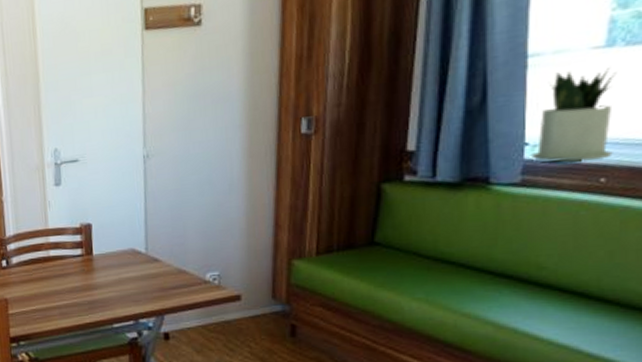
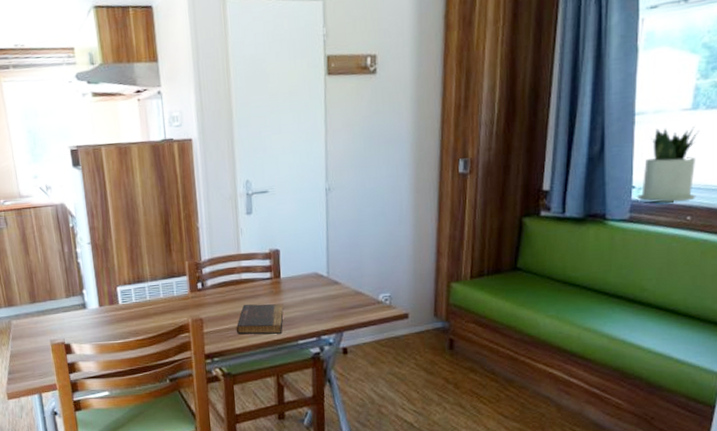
book: none [43,283,97,317] -> present [236,303,284,335]

